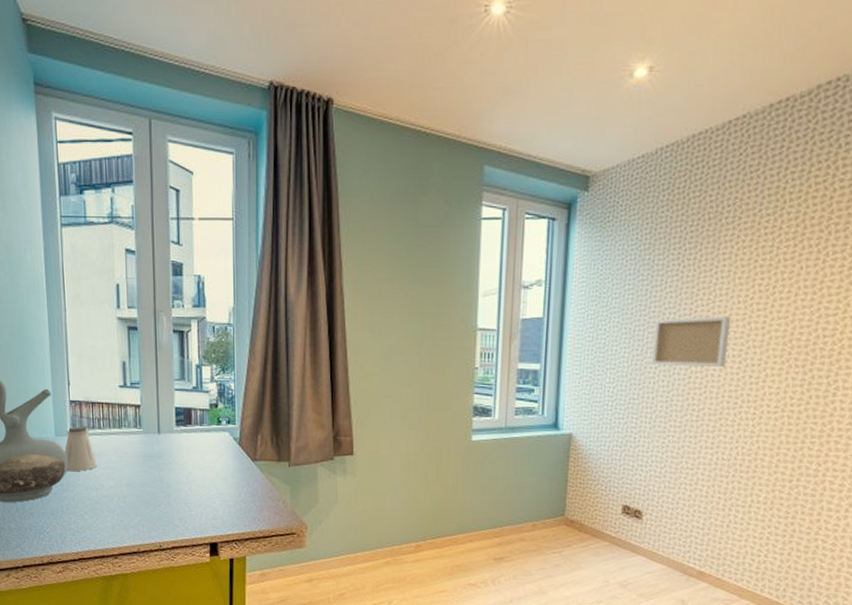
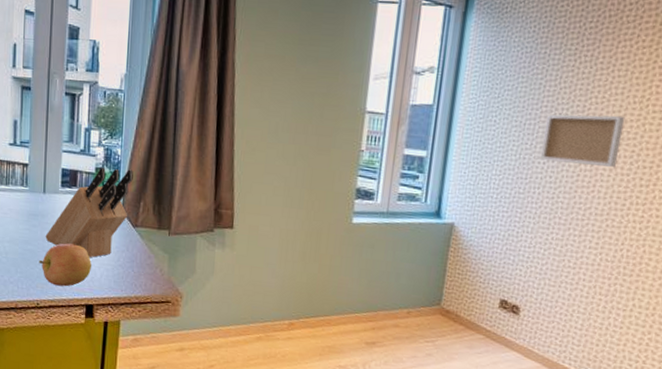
apple: none [158,482,212,527] -> present [38,243,91,287]
knife block: none [163,403,248,496] -> present [45,168,133,258]

